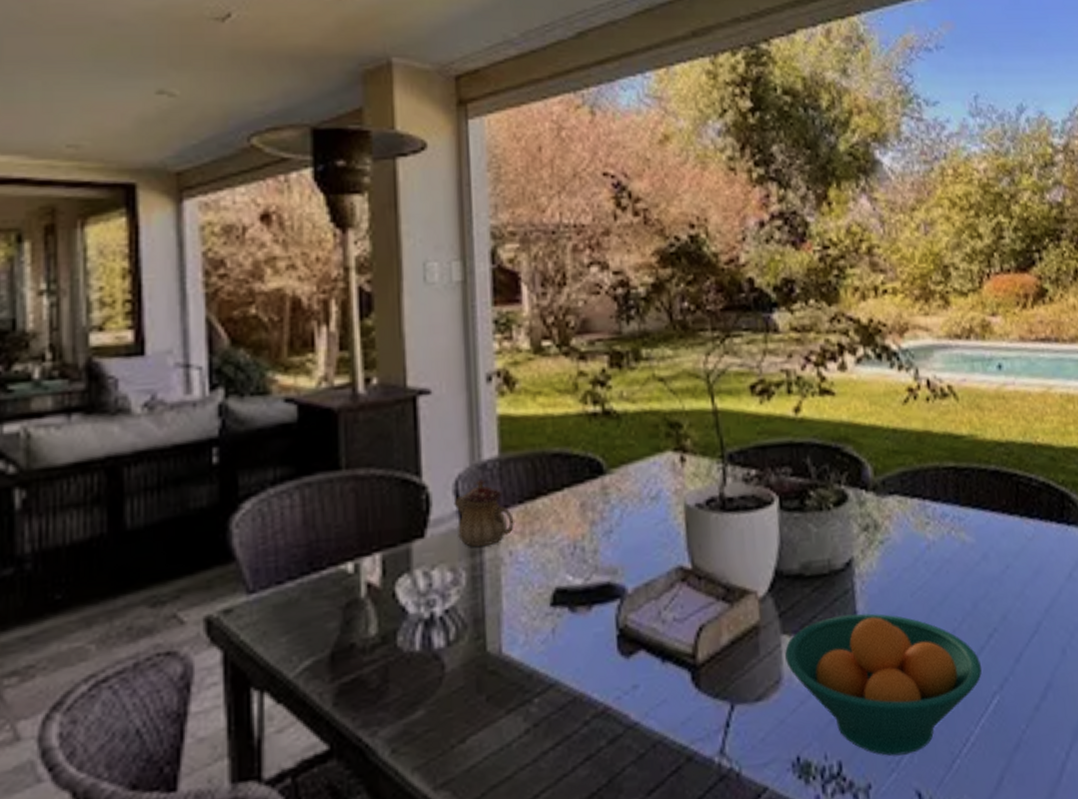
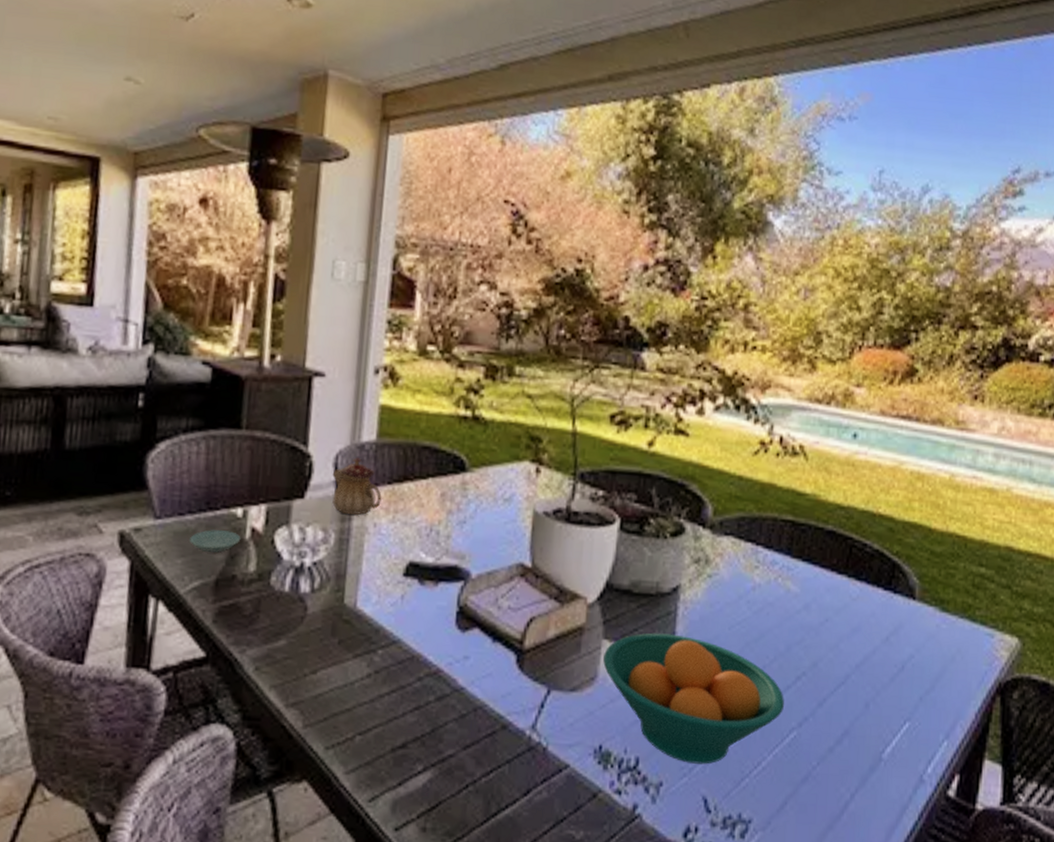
saucer: none [294,591,355,622] -> present [190,530,241,553]

